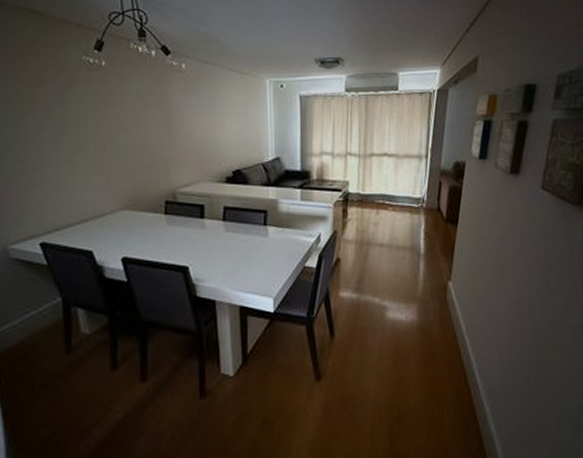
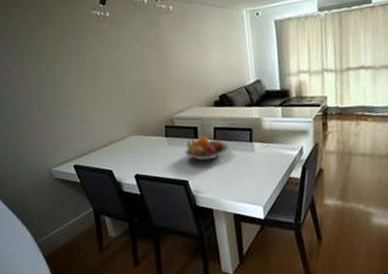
fruit bowl: none [187,215,240,244] -> present [184,136,229,161]

